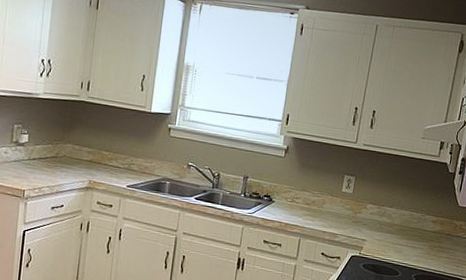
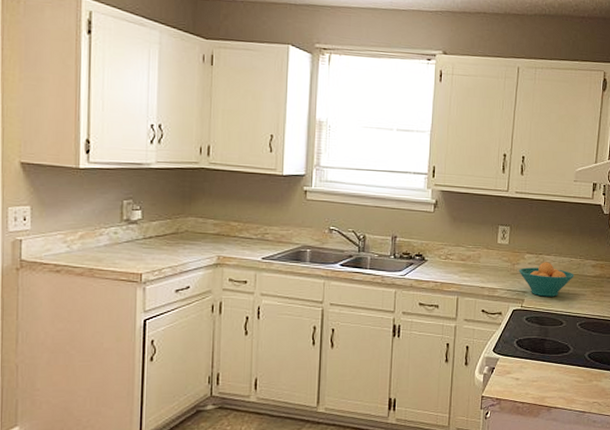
fruit bowl: none [360,213,414,248] -> present [519,262,574,297]

